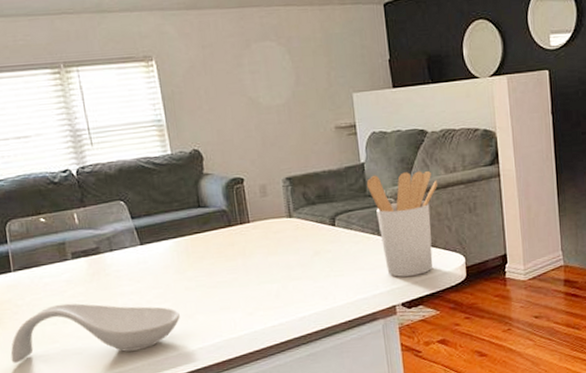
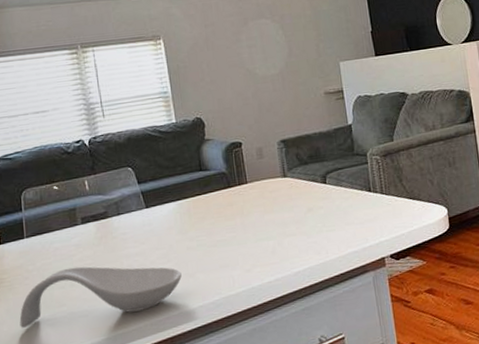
utensil holder: present [366,171,438,277] -> none [354,130,420,230]

